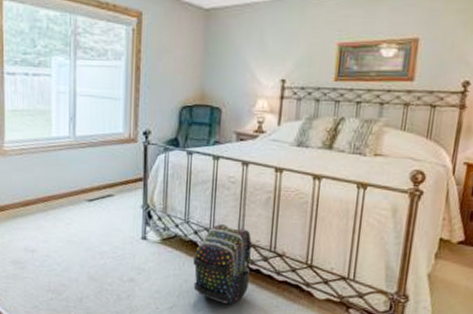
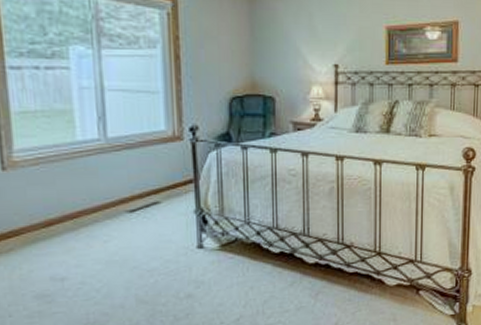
backpack: present [193,224,252,305] -> none [258,221,320,306]

